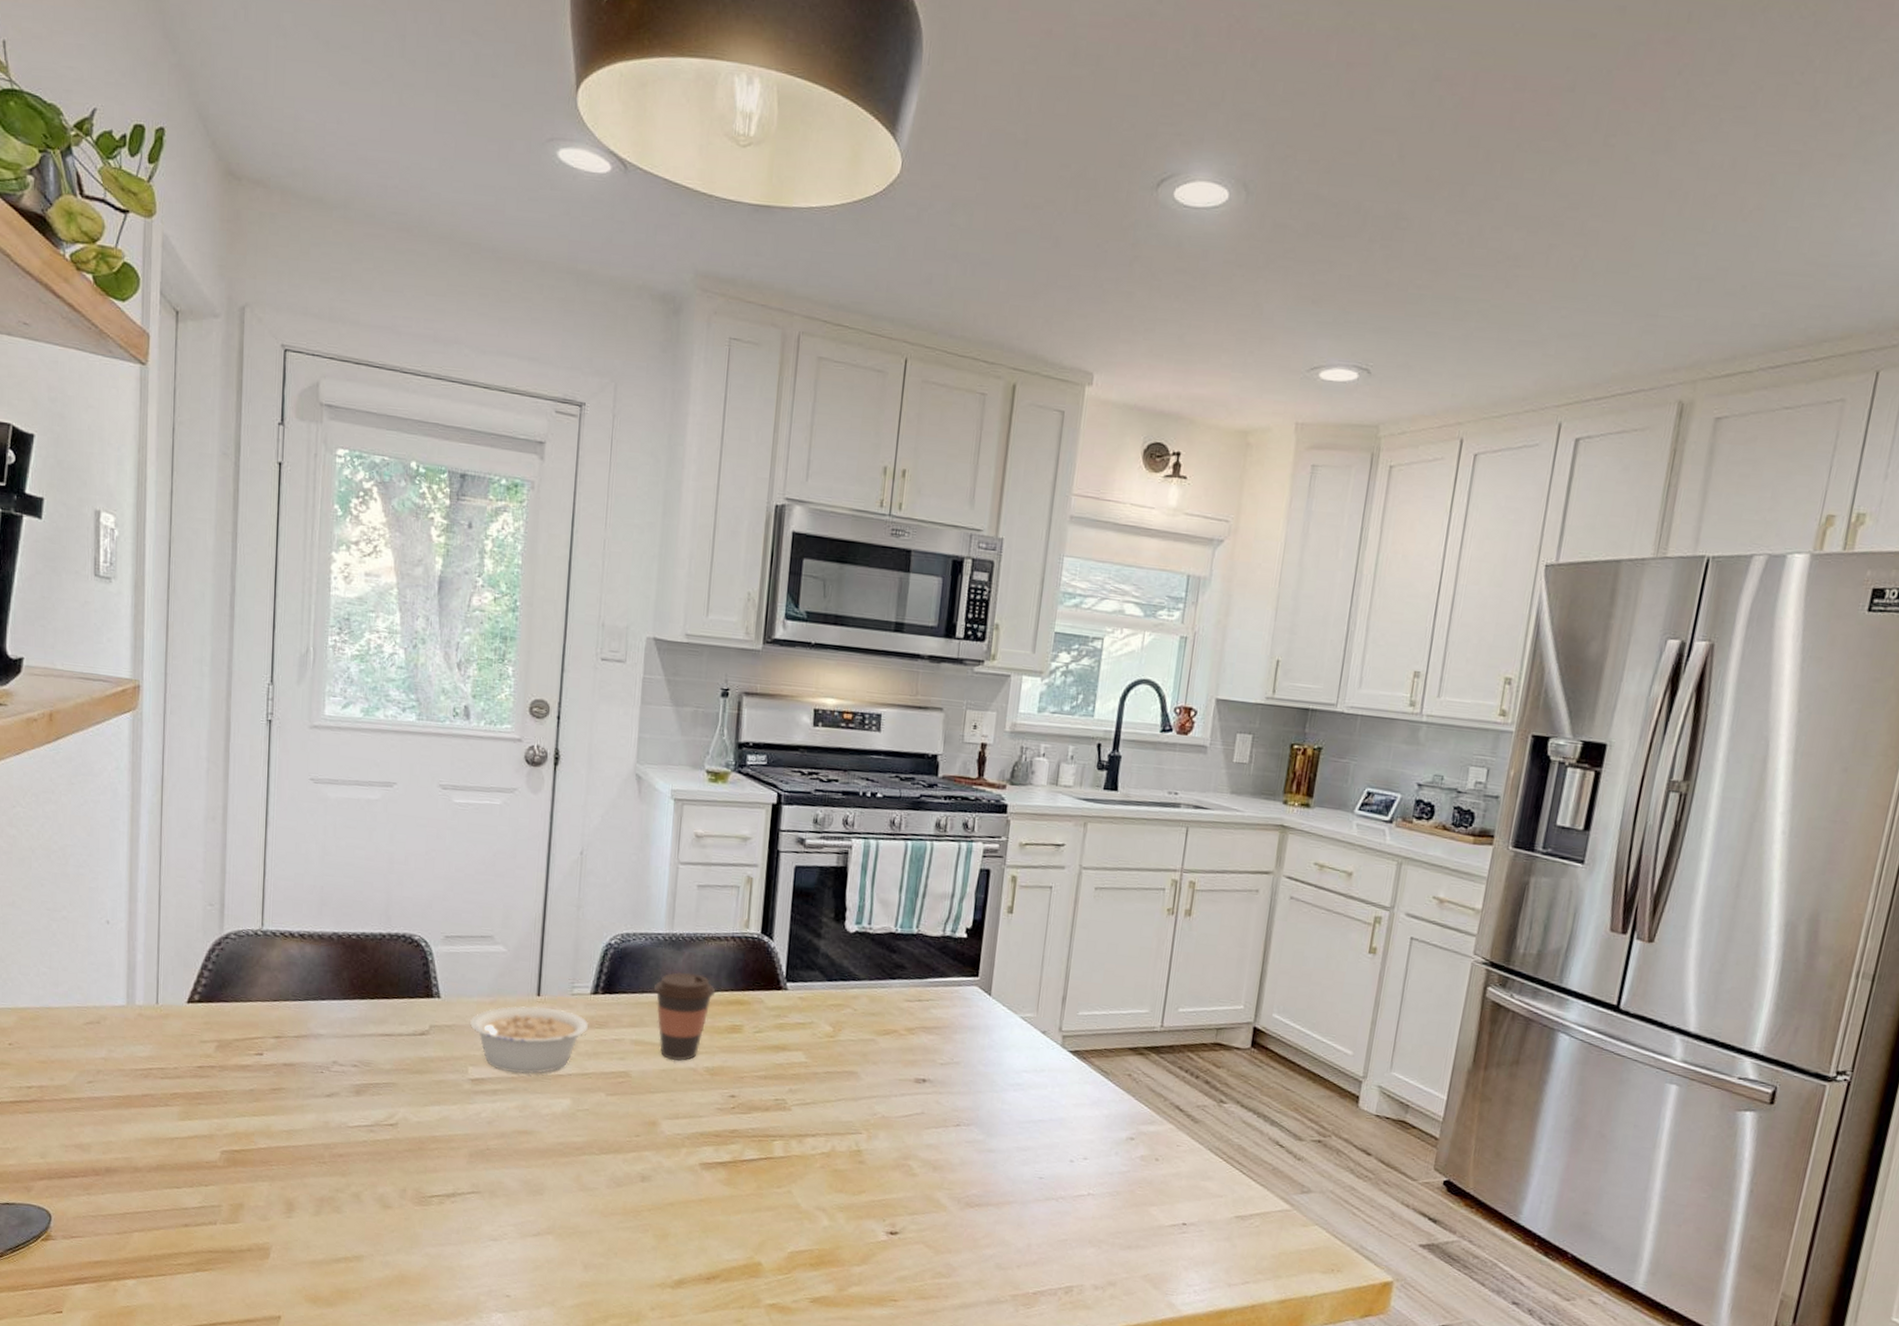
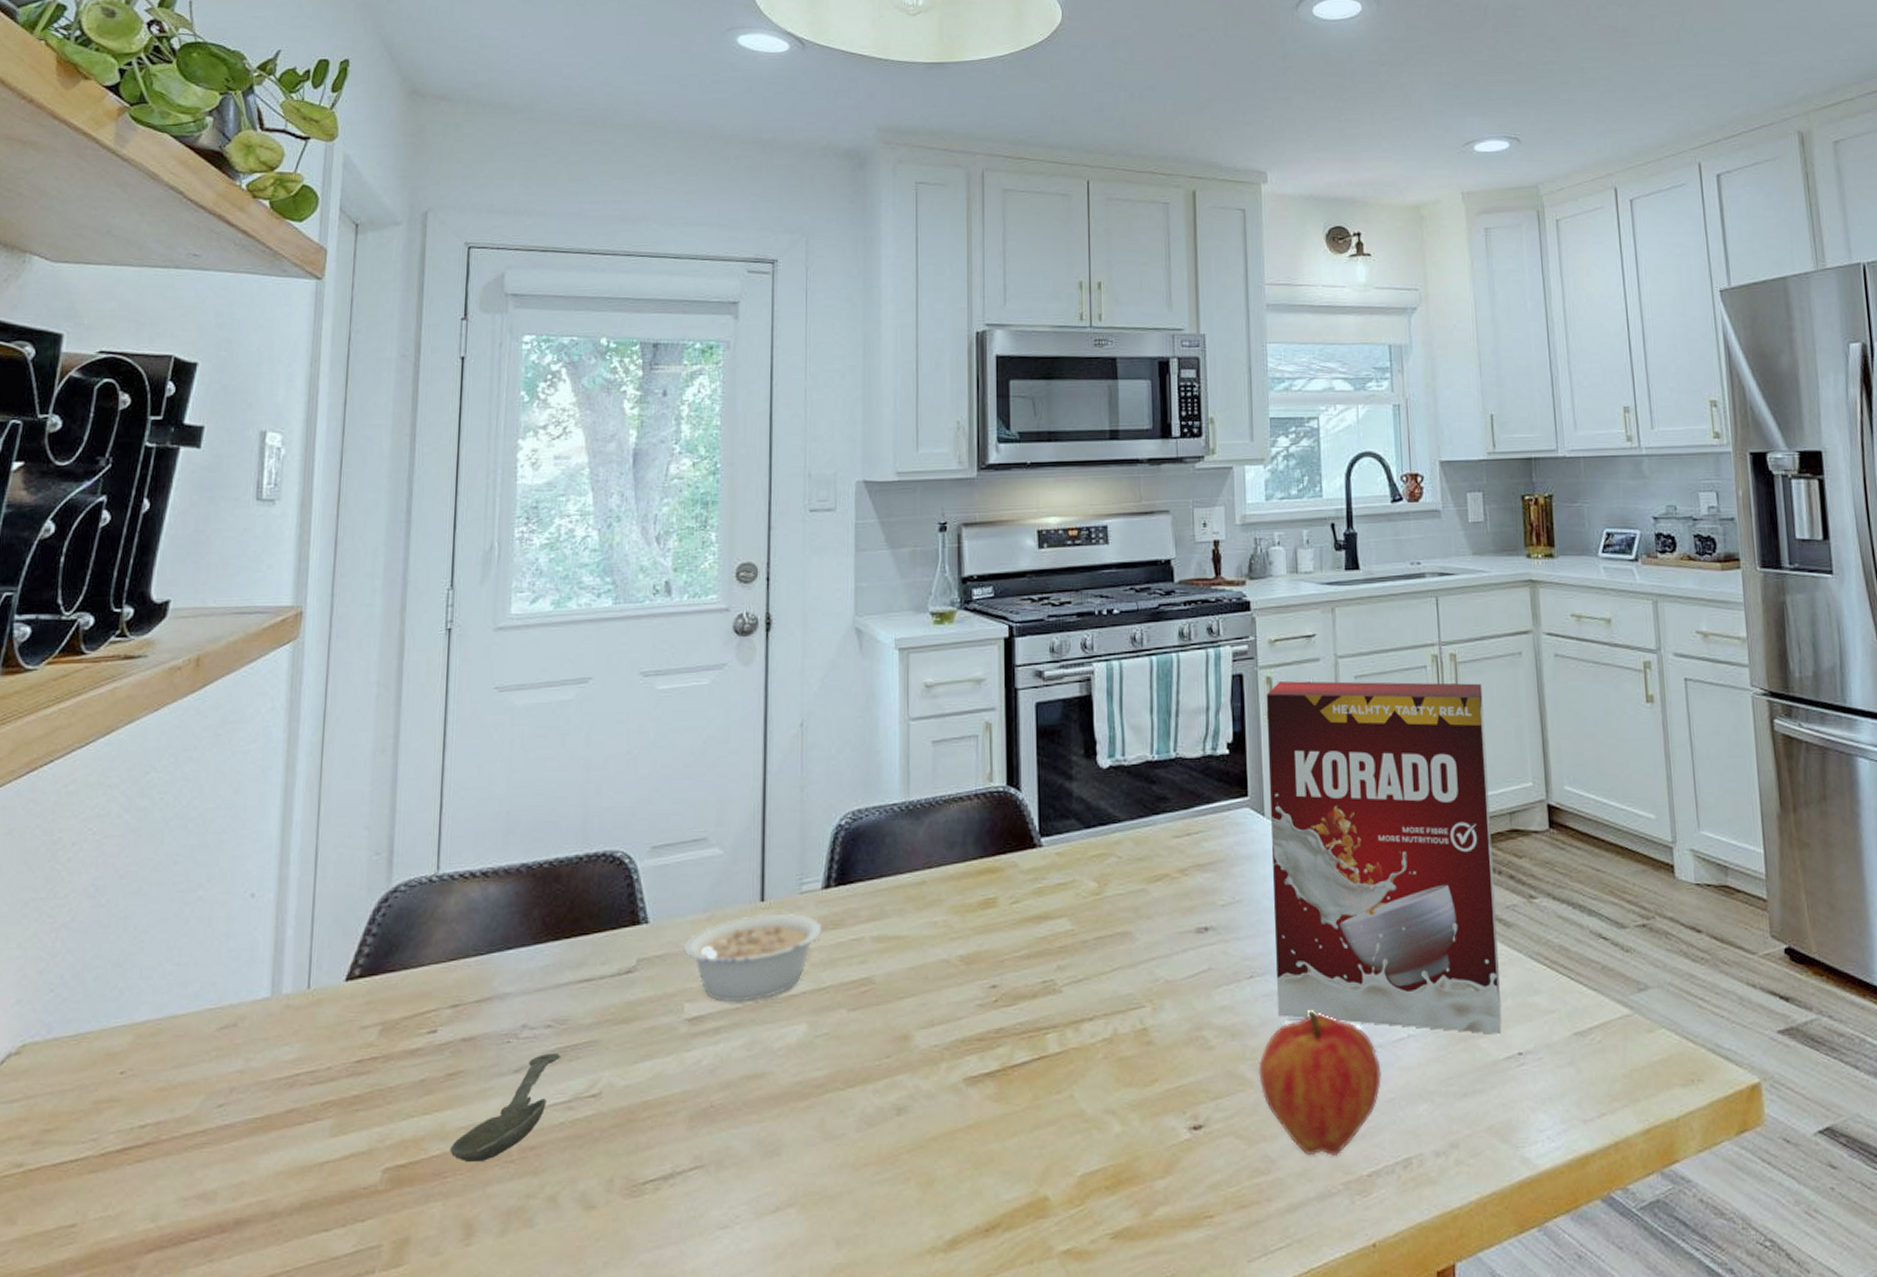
spoon: none [274,1086,365,1159] -> present [450,1052,561,1162]
coffee cup: present [653,972,716,1061] -> none [892,844,963,955]
fruit: none [952,1159,1060,1274] -> present [1258,1009,1381,1156]
cereal box: none [977,882,1215,1206] -> present [1266,681,1502,1034]

